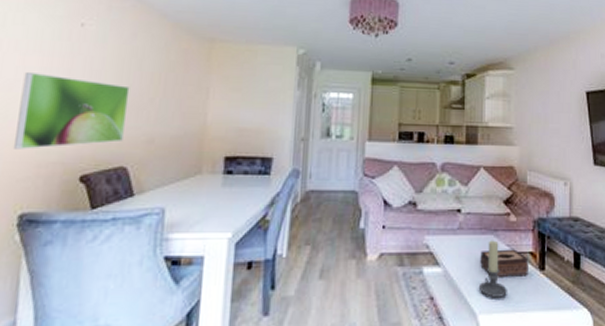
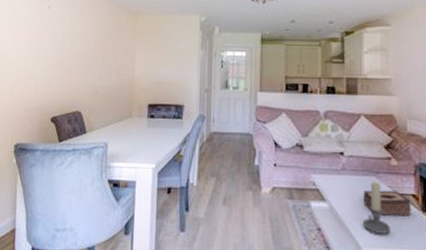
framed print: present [14,73,130,150] -> none [11,43,81,98]

